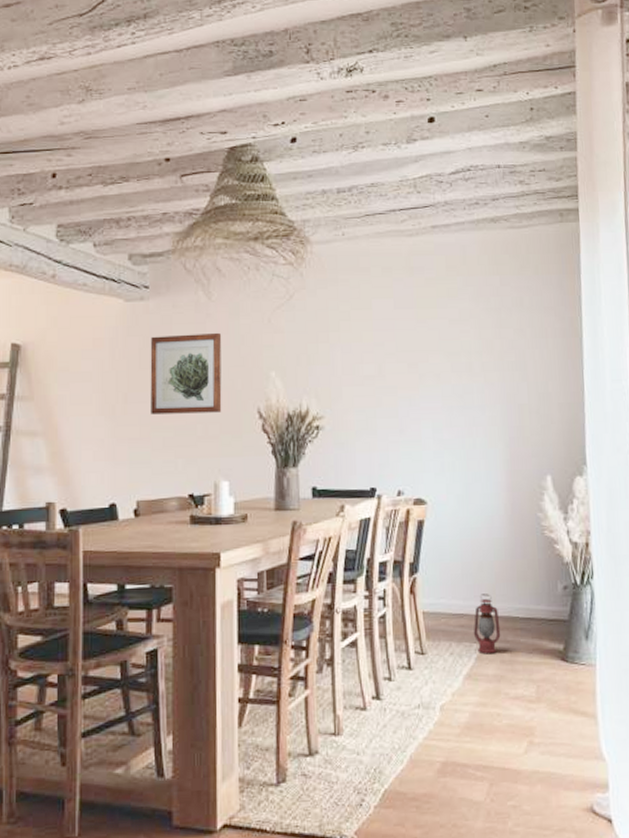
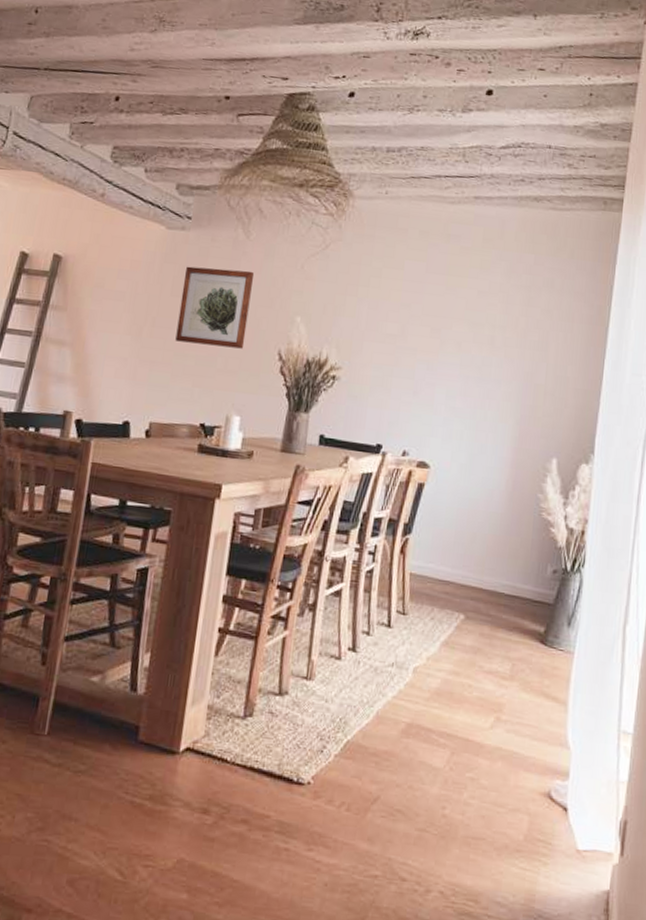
lantern: present [473,593,501,655] -> none [456,564,485,626]

